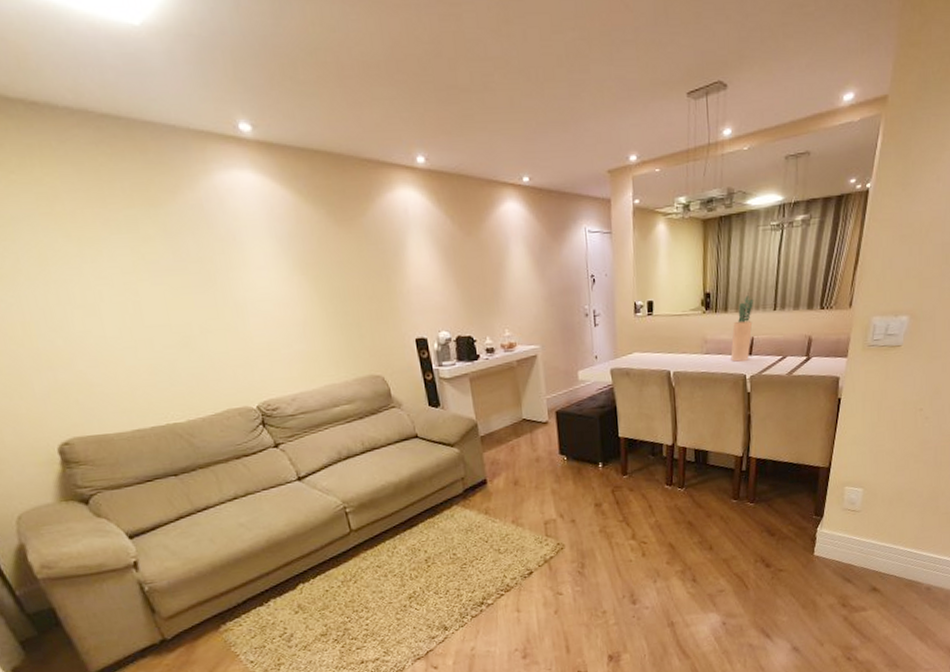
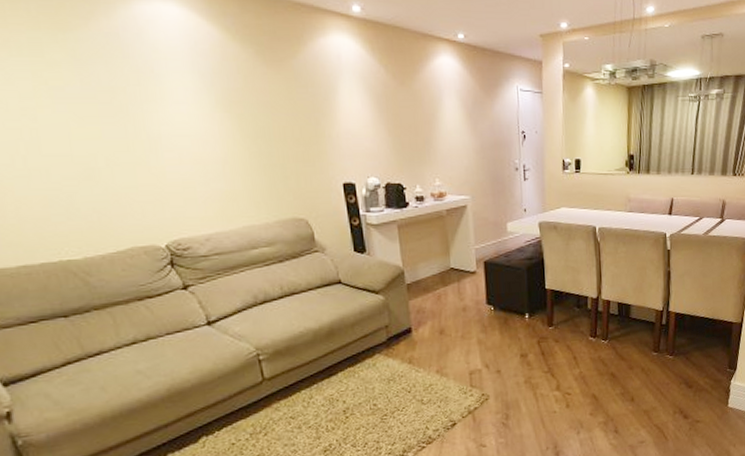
vase: present [730,293,754,363] -> none [652,157,674,221]

